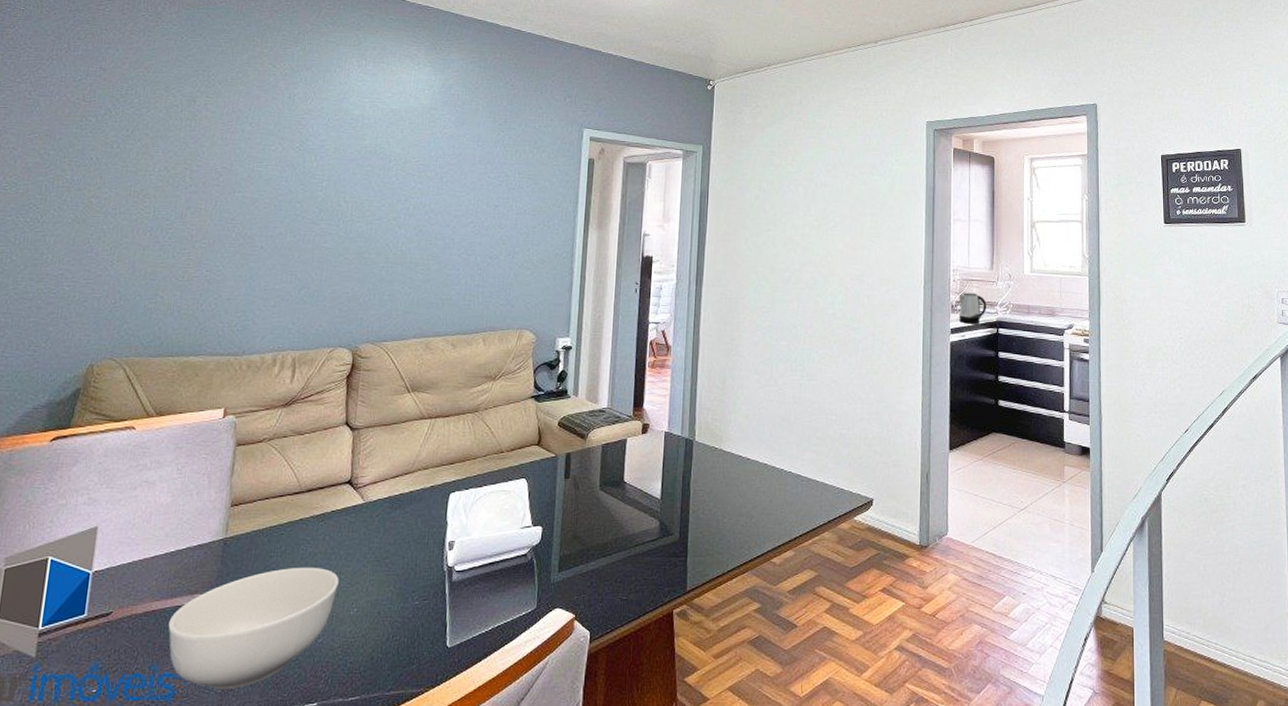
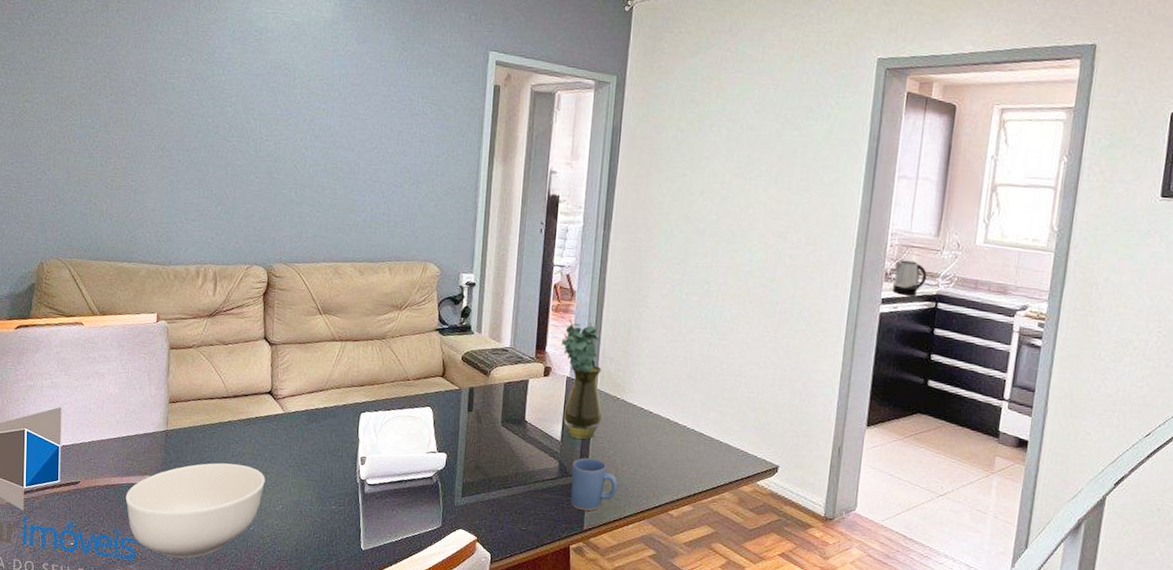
vase: none [659,374,701,494] -> present [561,319,602,439]
mug: none [672,514,719,571] -> present [571,458,617,512]

